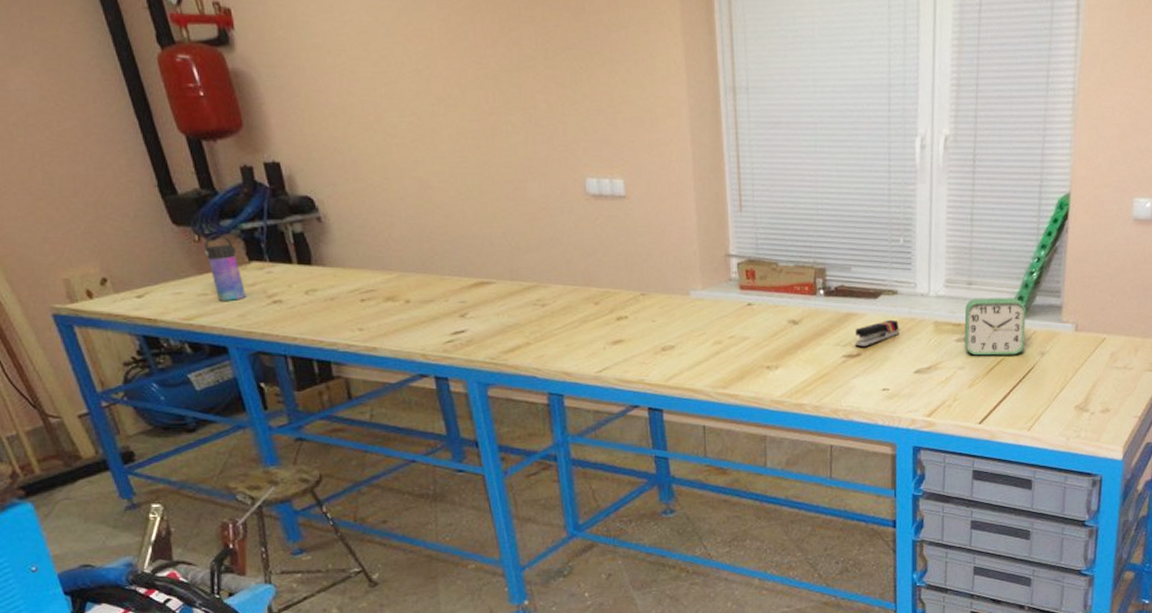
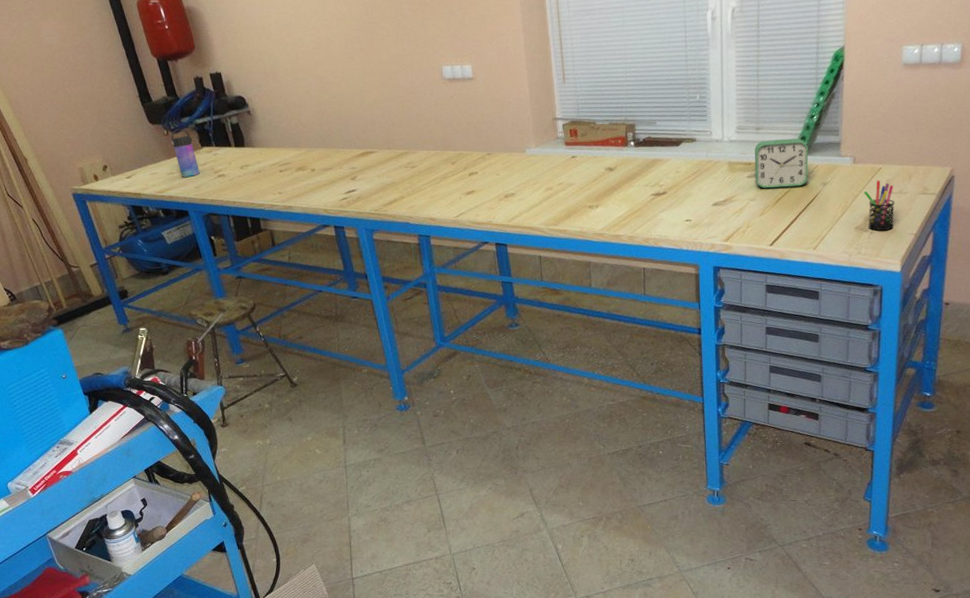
stapler: present [855,319,899,348] -> none [661,162,698,187]
pen holder: none [1086,352,1119,412] -> present [864,180,895,231]

